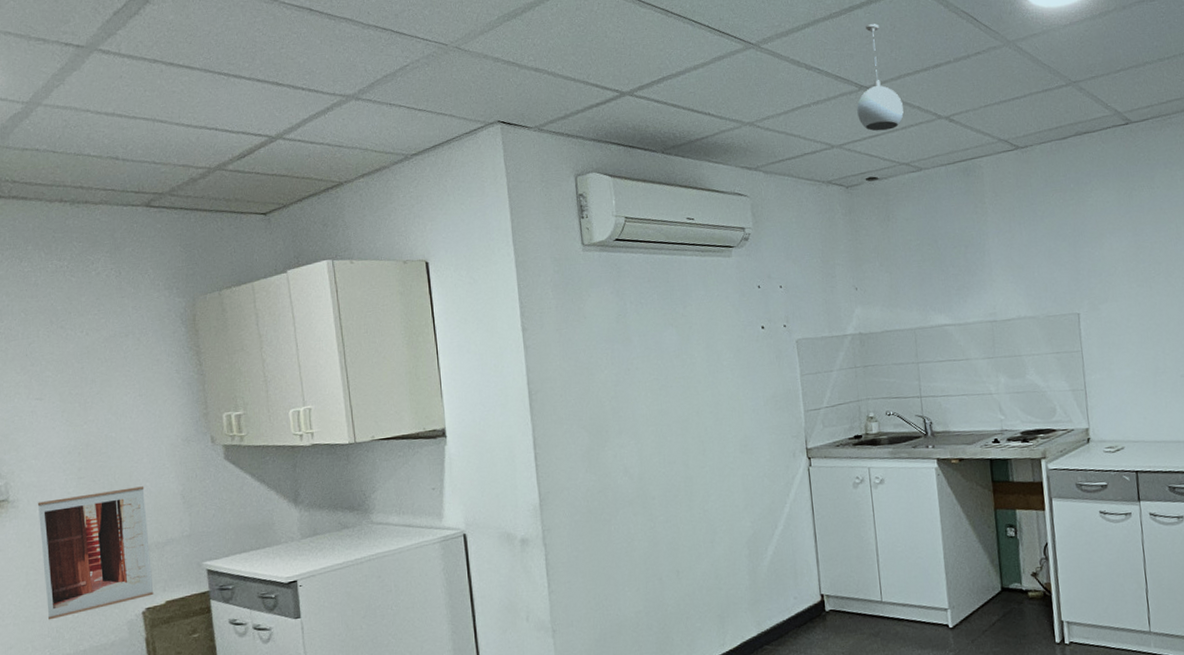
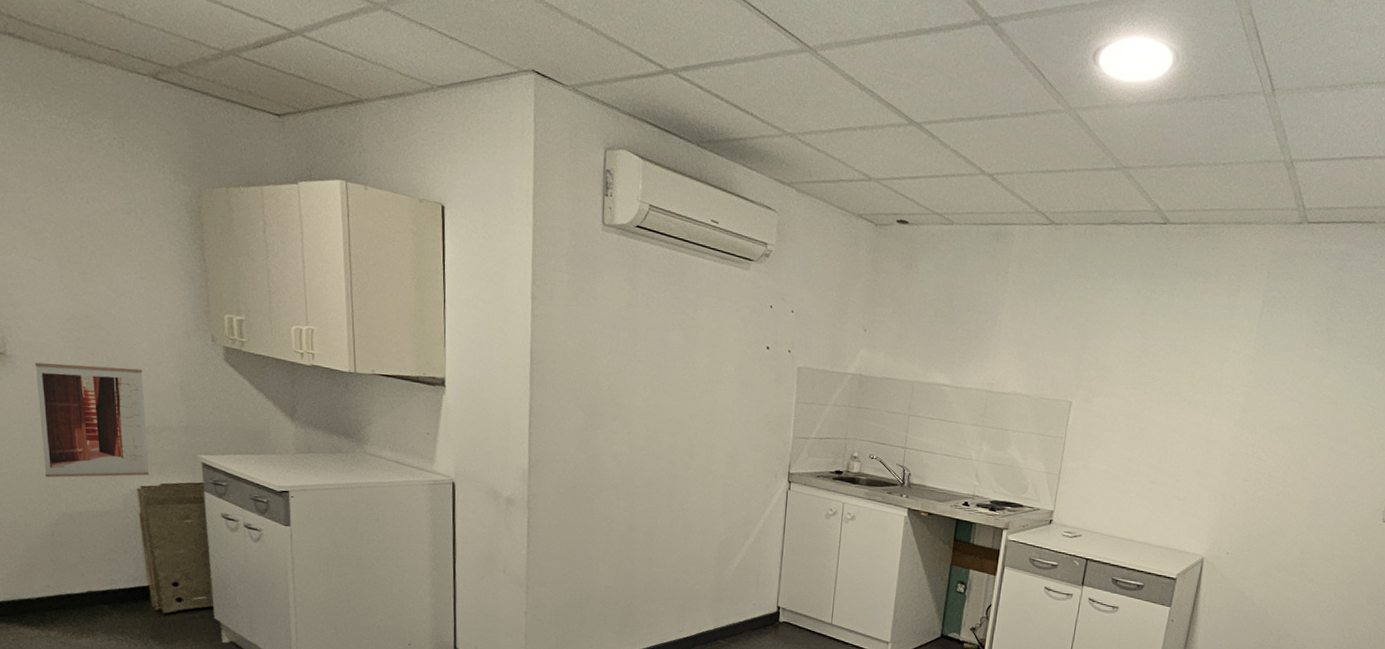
pendant light: present [857,24,904,132] -> none [901,54,950,175]

